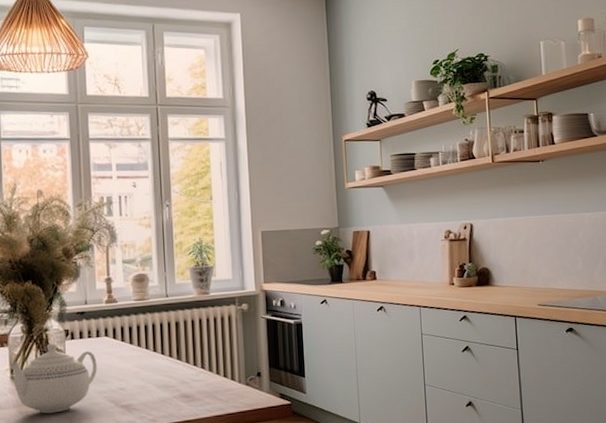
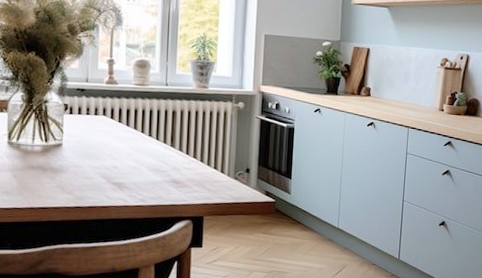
teapot: present [10,343,97,414] -> none [8,115,93,182]

